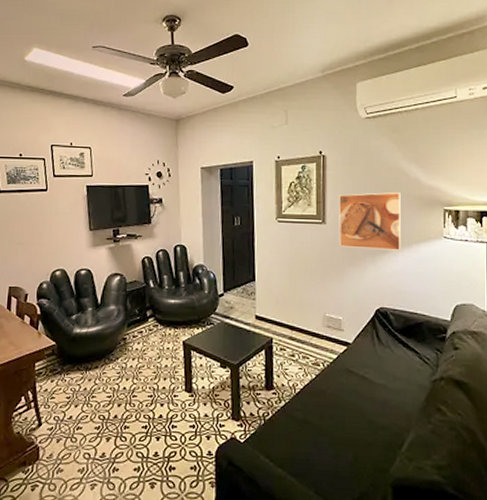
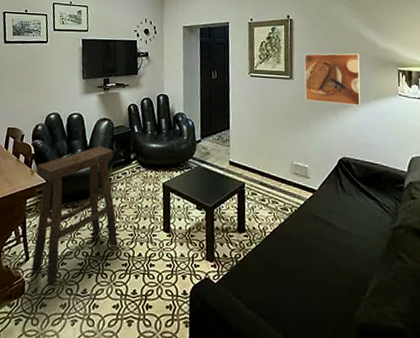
stool: none [44,304,136,449] -> present [32,146,118,284]

